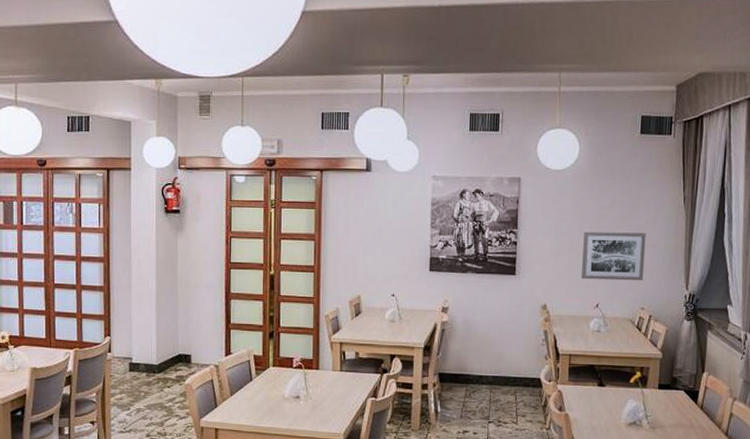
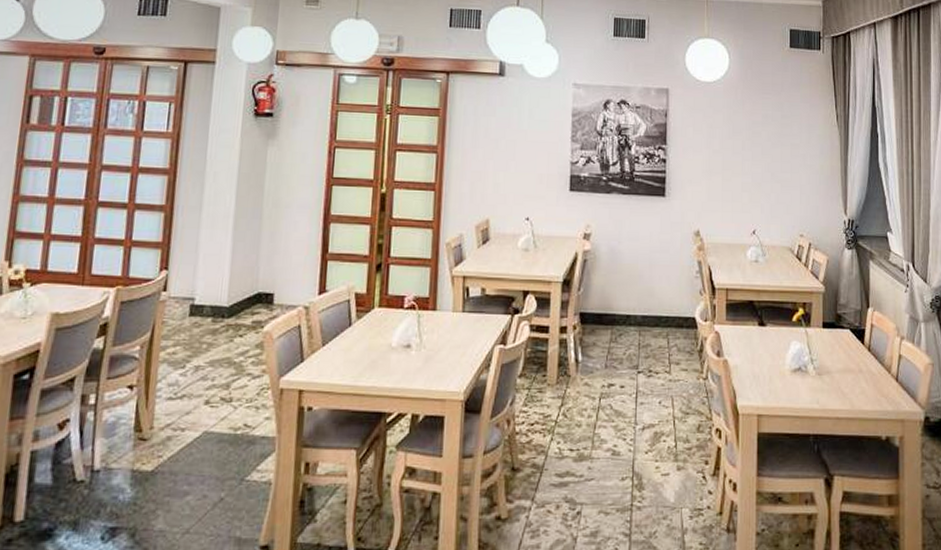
wall art: present [582,231,646,281] -> none [736,149,801,205]

